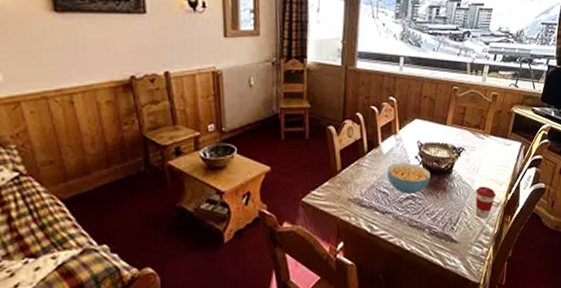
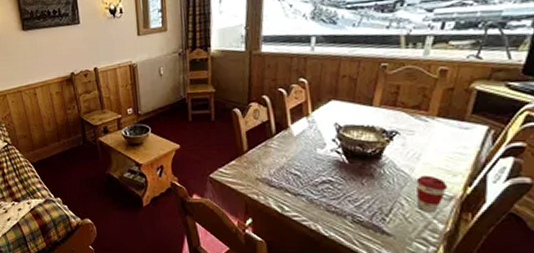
cereal bowl: present [387,162,431,194] -> none [299,145,353,178]

